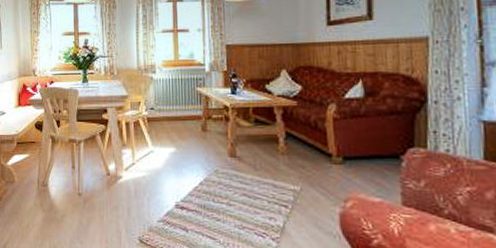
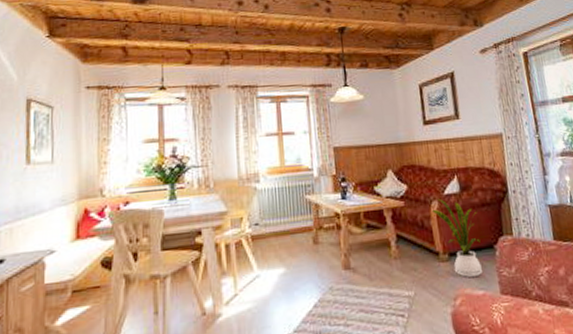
house plant: none [327,103,383,185] -> present [431,199,482,278]

